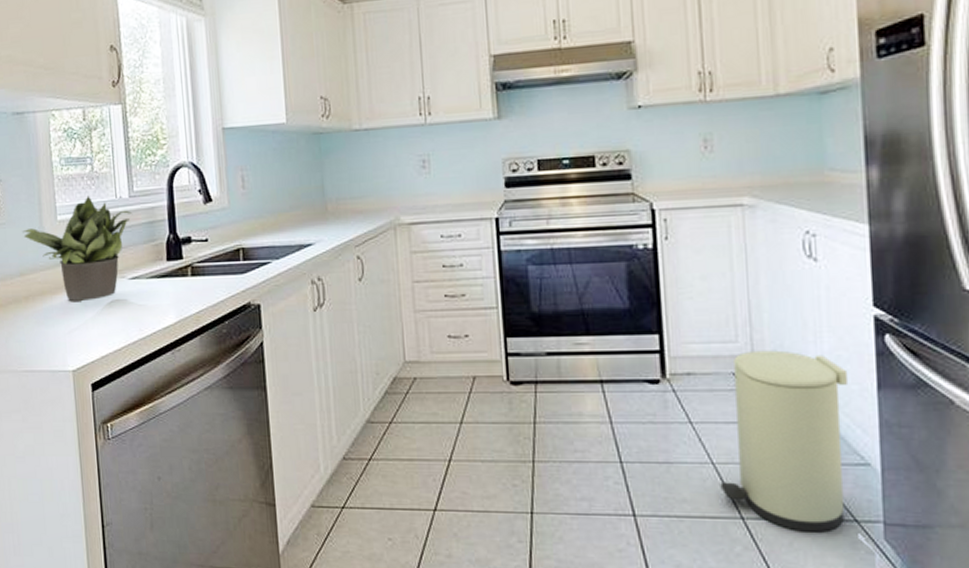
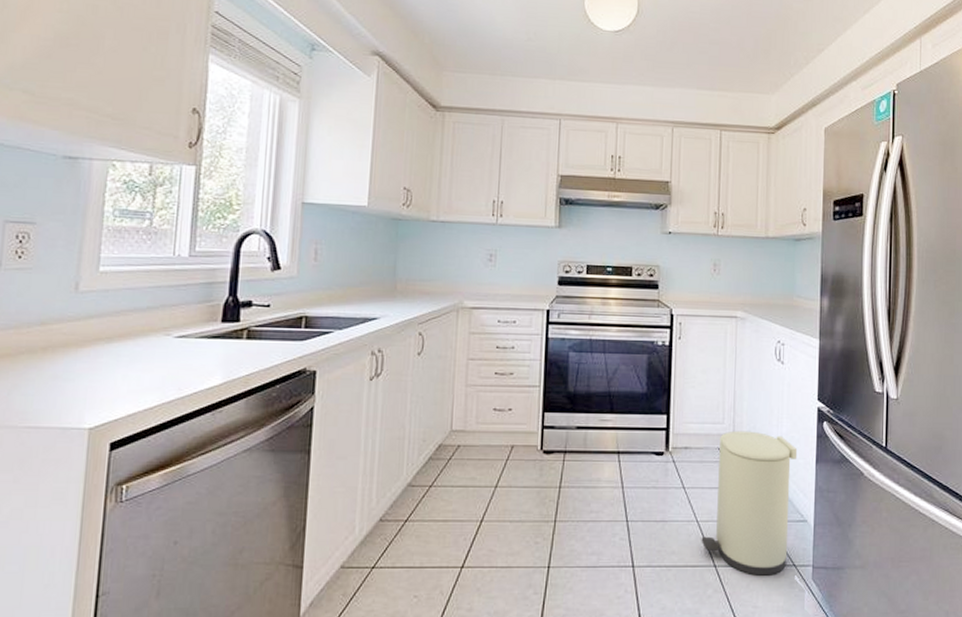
potted plant: present [23,196,133,301] -> none [52,250,191,356]

